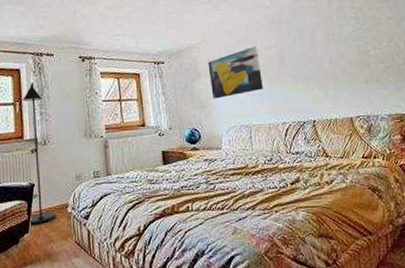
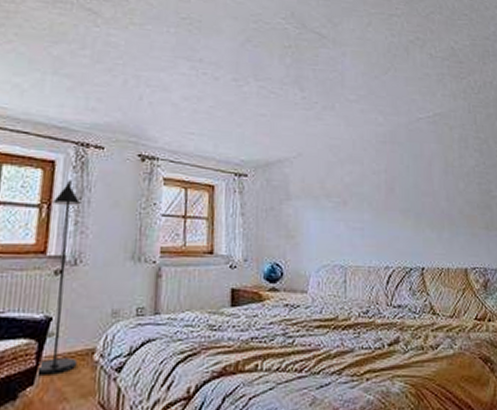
wall art: present [208,46,263,99] -> none [301,168,366,228]

